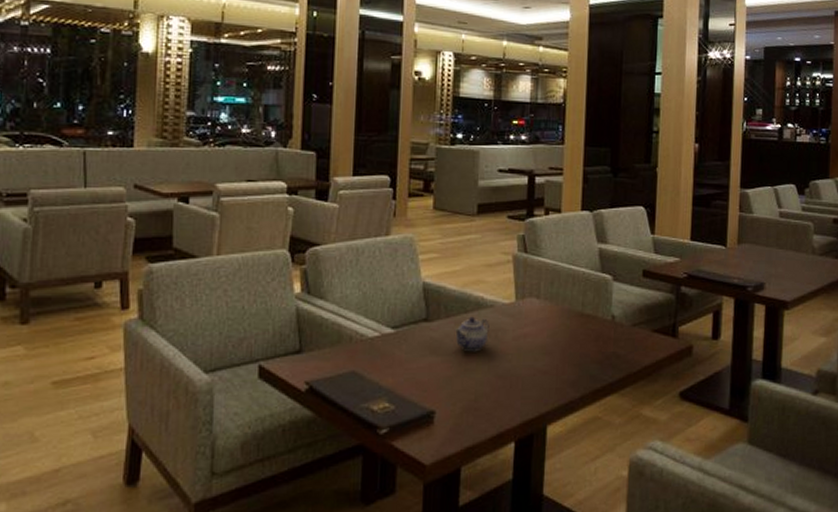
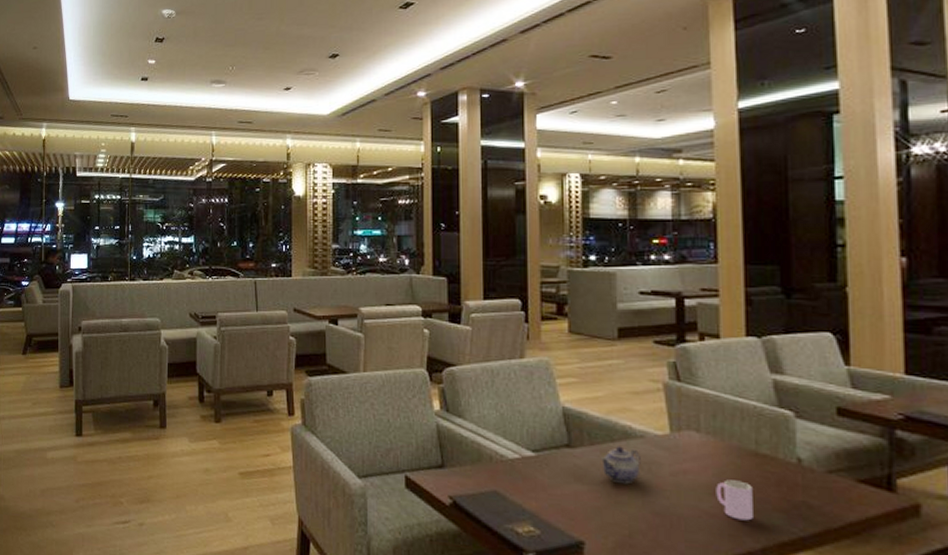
cup: none [548,339,577,374] -> present [716,479,753,521]

